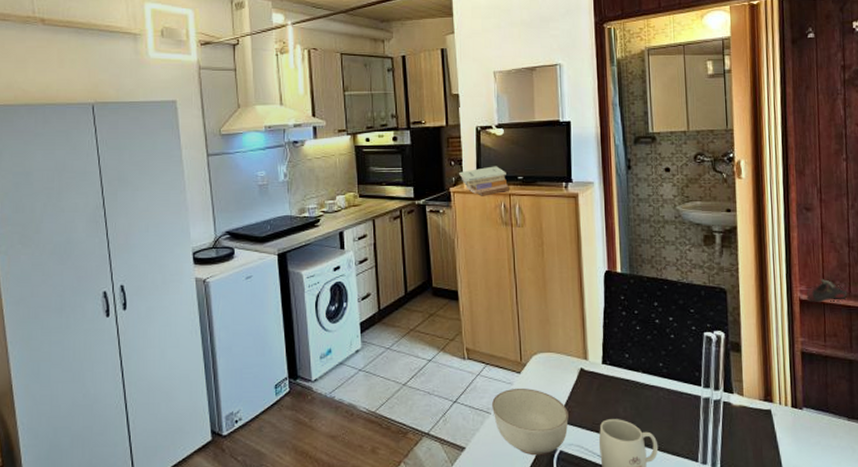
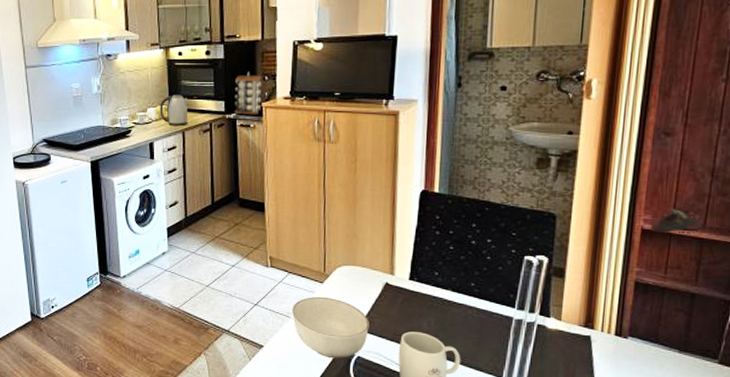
kettle: none [349,181,378,214] -> present [160,94,188,127]
spice rack: none [423,156,449,201] -> present [234,71,262,115]
books: present [459,166,509,196] -> none [272,81,325,112]

